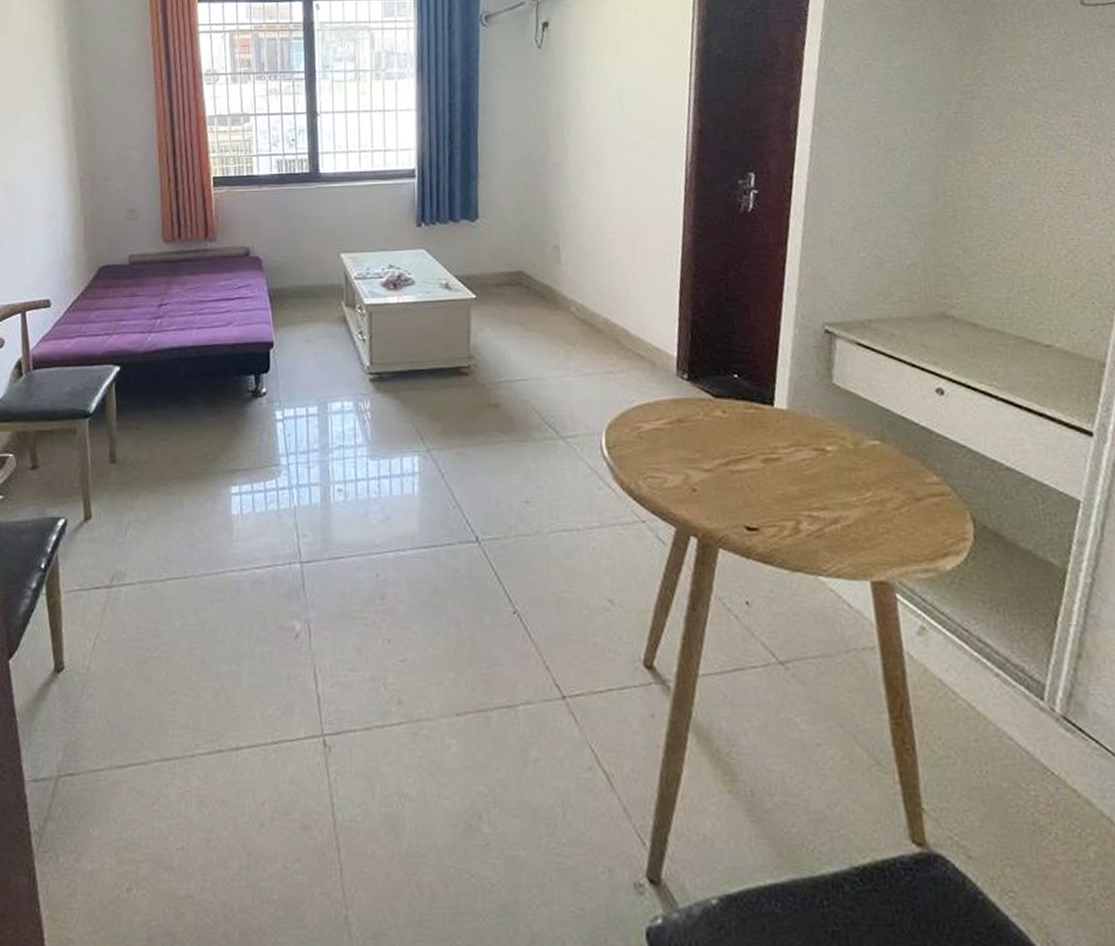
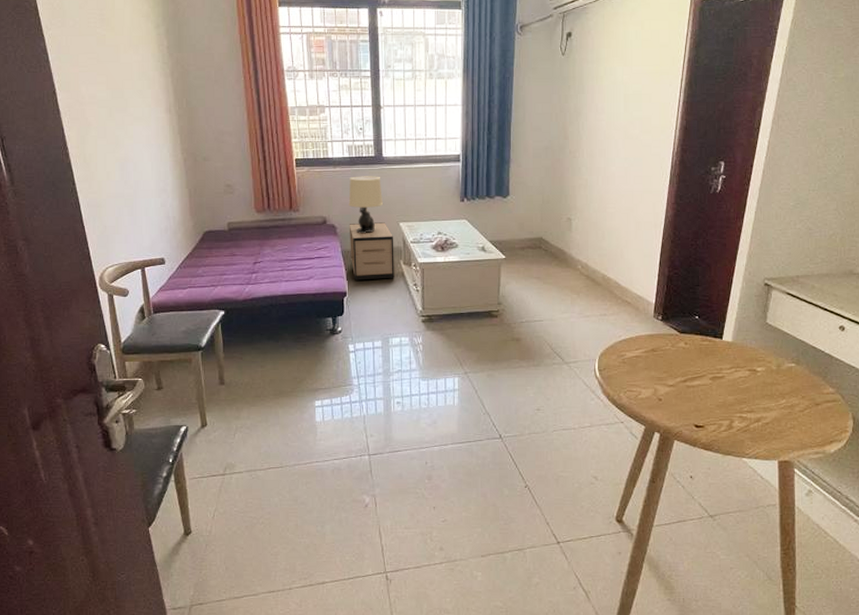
table lamp: none [277,196,321,267] -> present [348,176,384,233]
nightstand: none [277,253,334,327] -> present [349,222,394,281]

